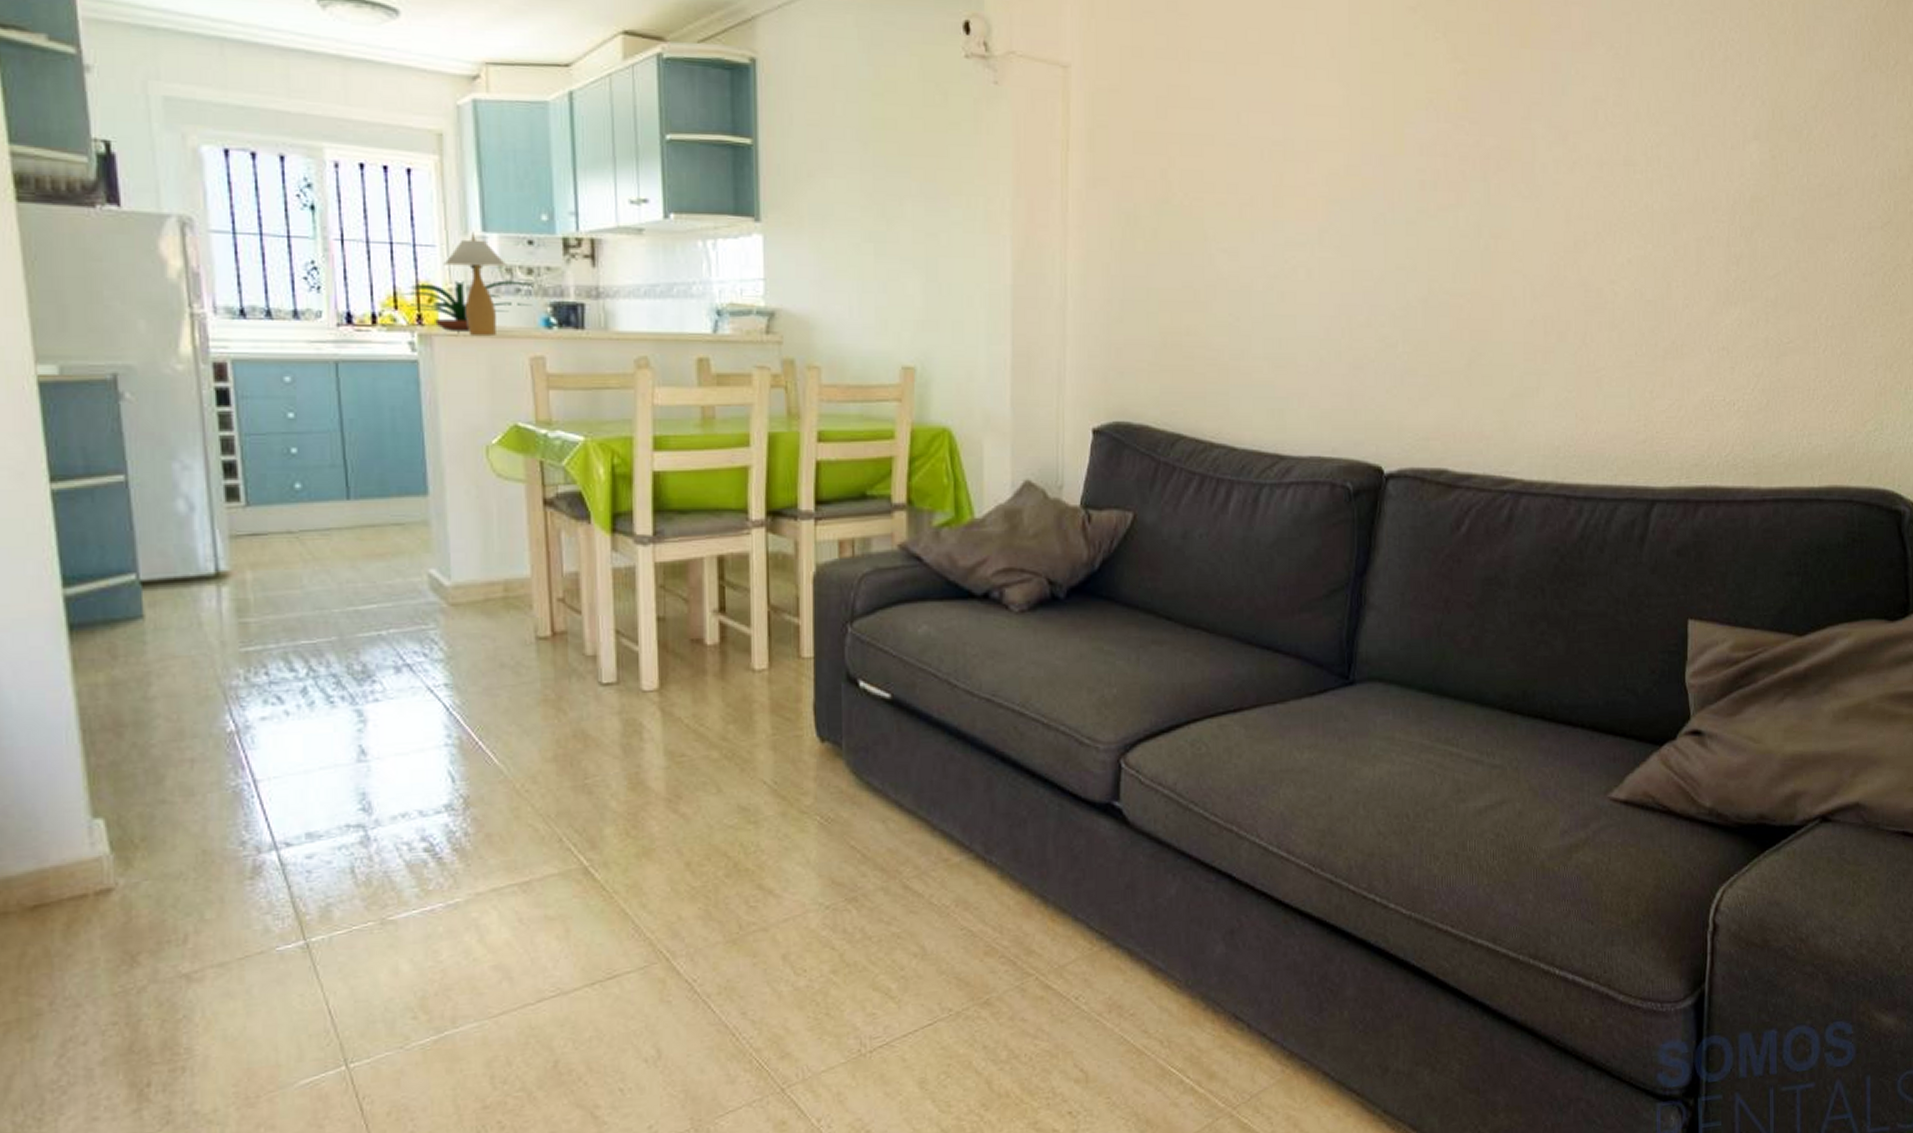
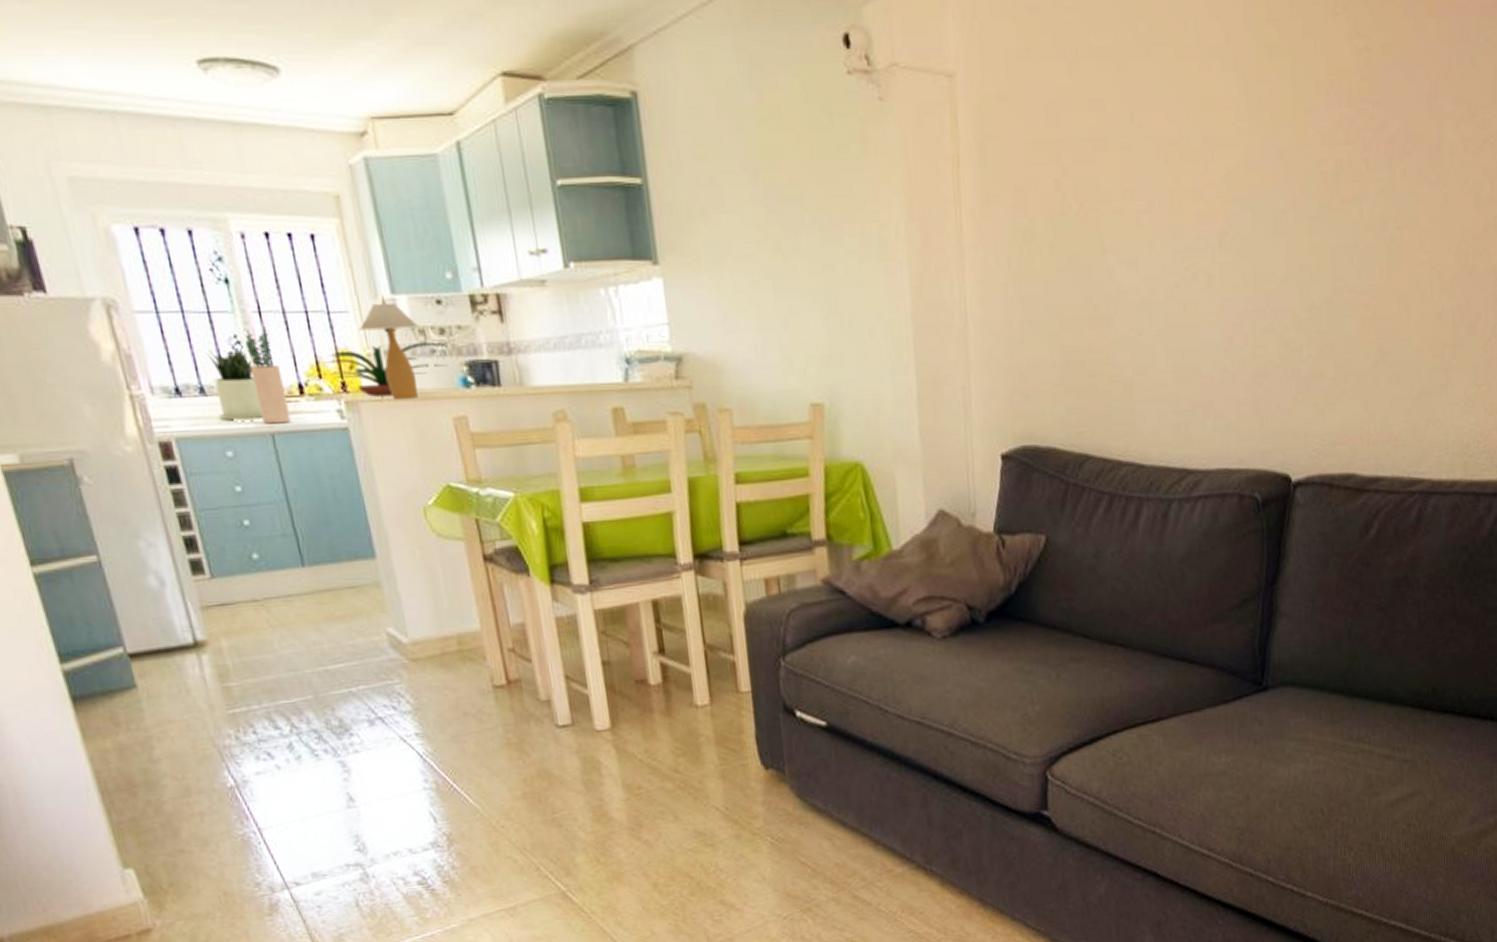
planter: none [279,274,330,346] -> present [206,348,264,421]
vase: none [323,254,359,352] -> present [245,326,291,424]

